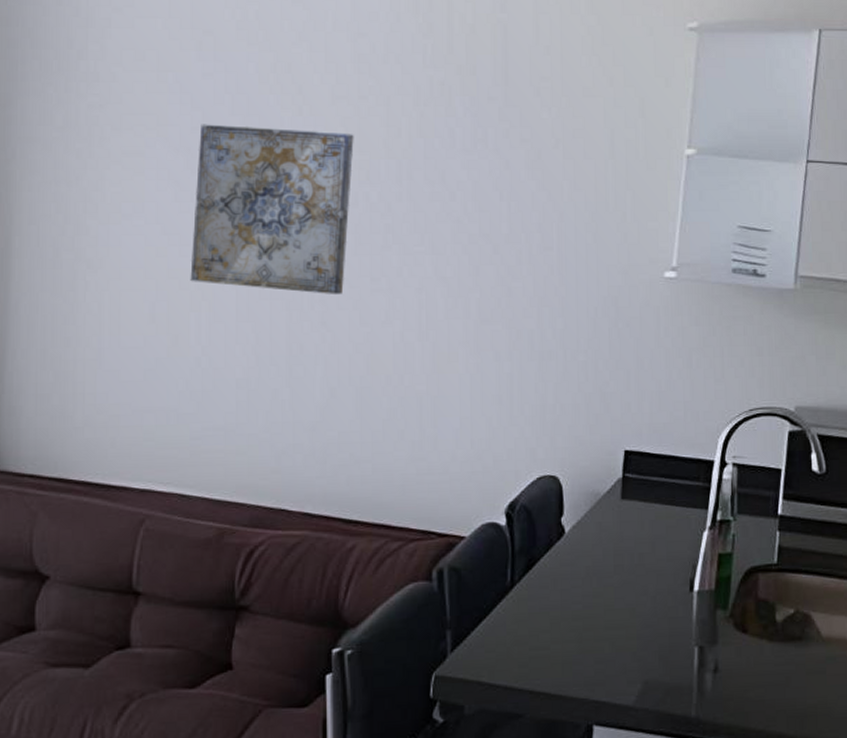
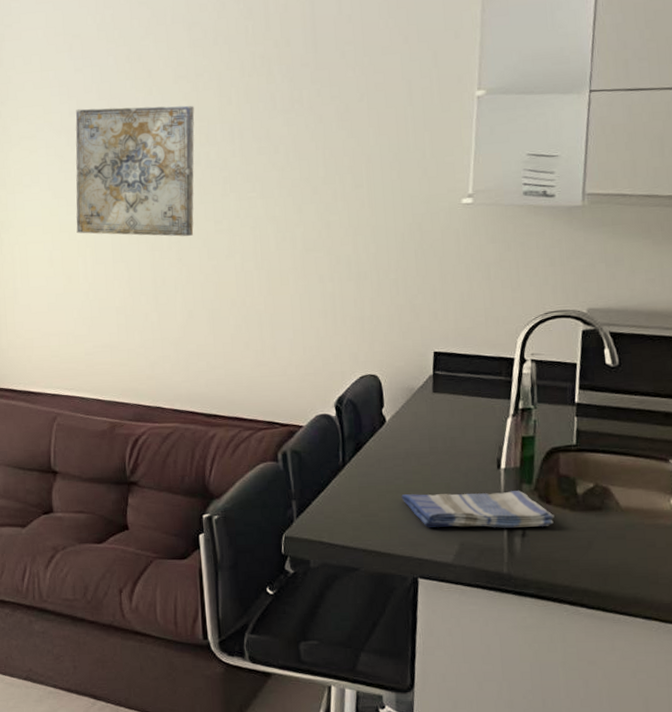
dish towel: none [578,617,750,663] -> present [401,491,554,528]

